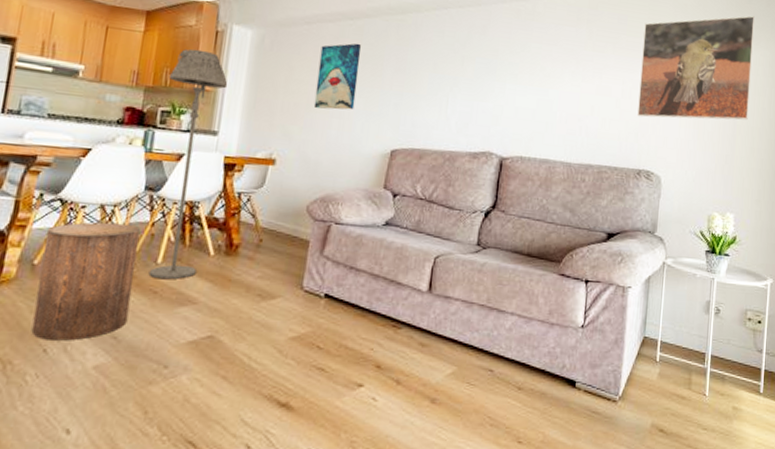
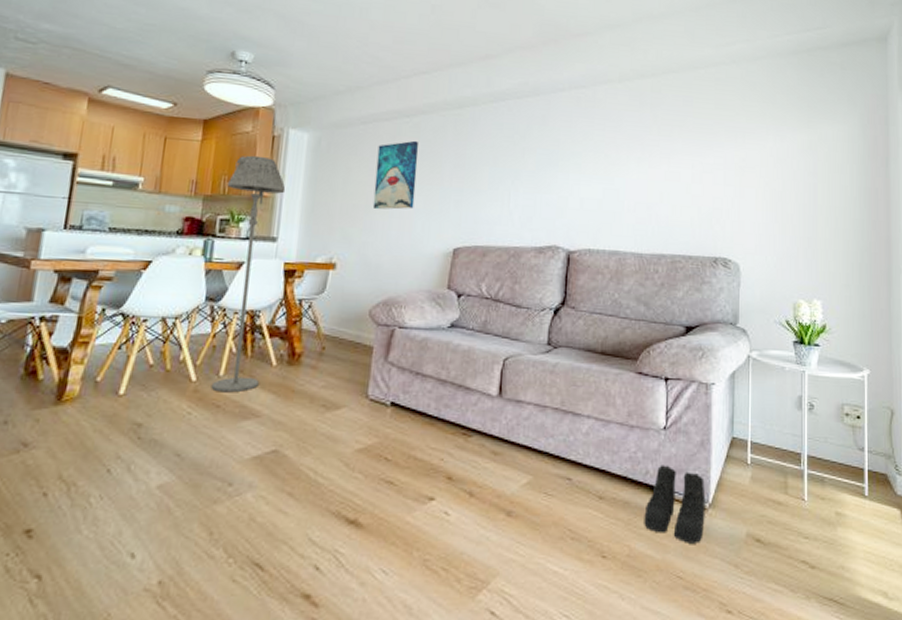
stool: present [31,222,140,341] -> none [95,335,201,460]
boots: none [558,360,617,432] -> present [644,465,706,543]
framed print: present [637,15,754,120] -> none [710,90,829,202]

